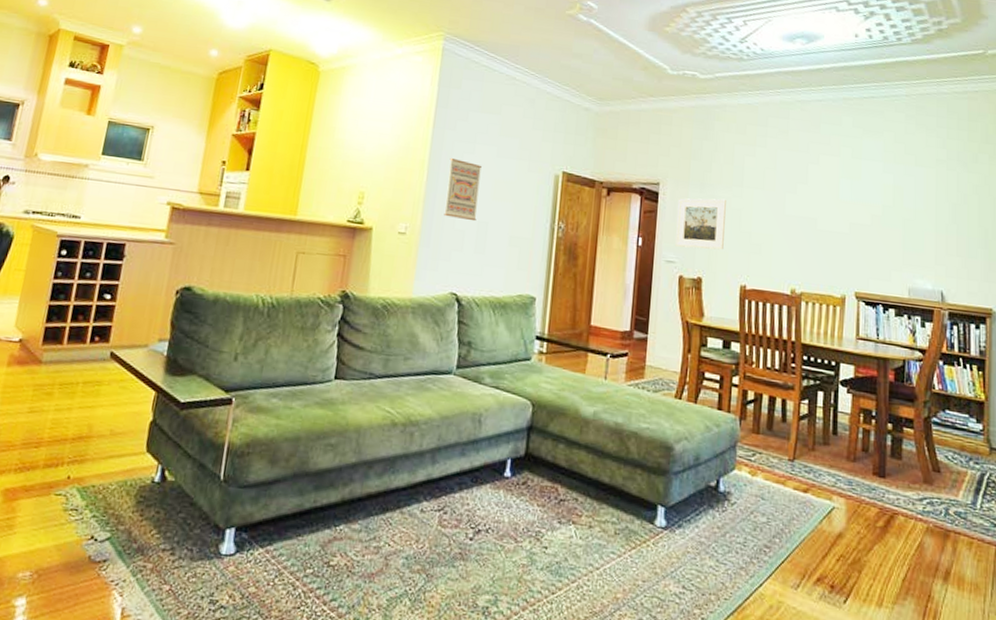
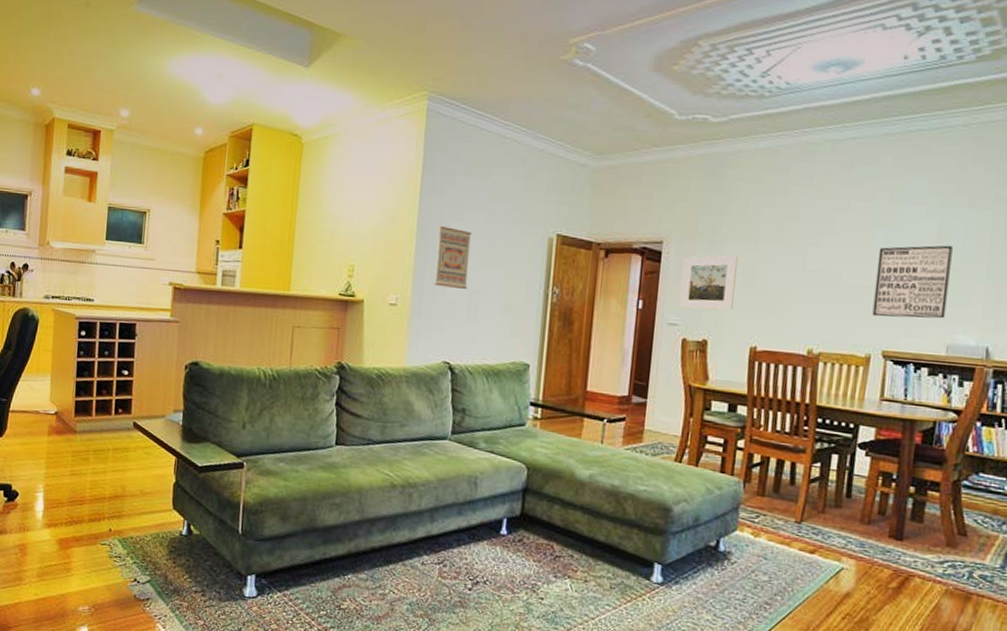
wall art: none [844,197,906,264] -> present [872,245,953,319]

